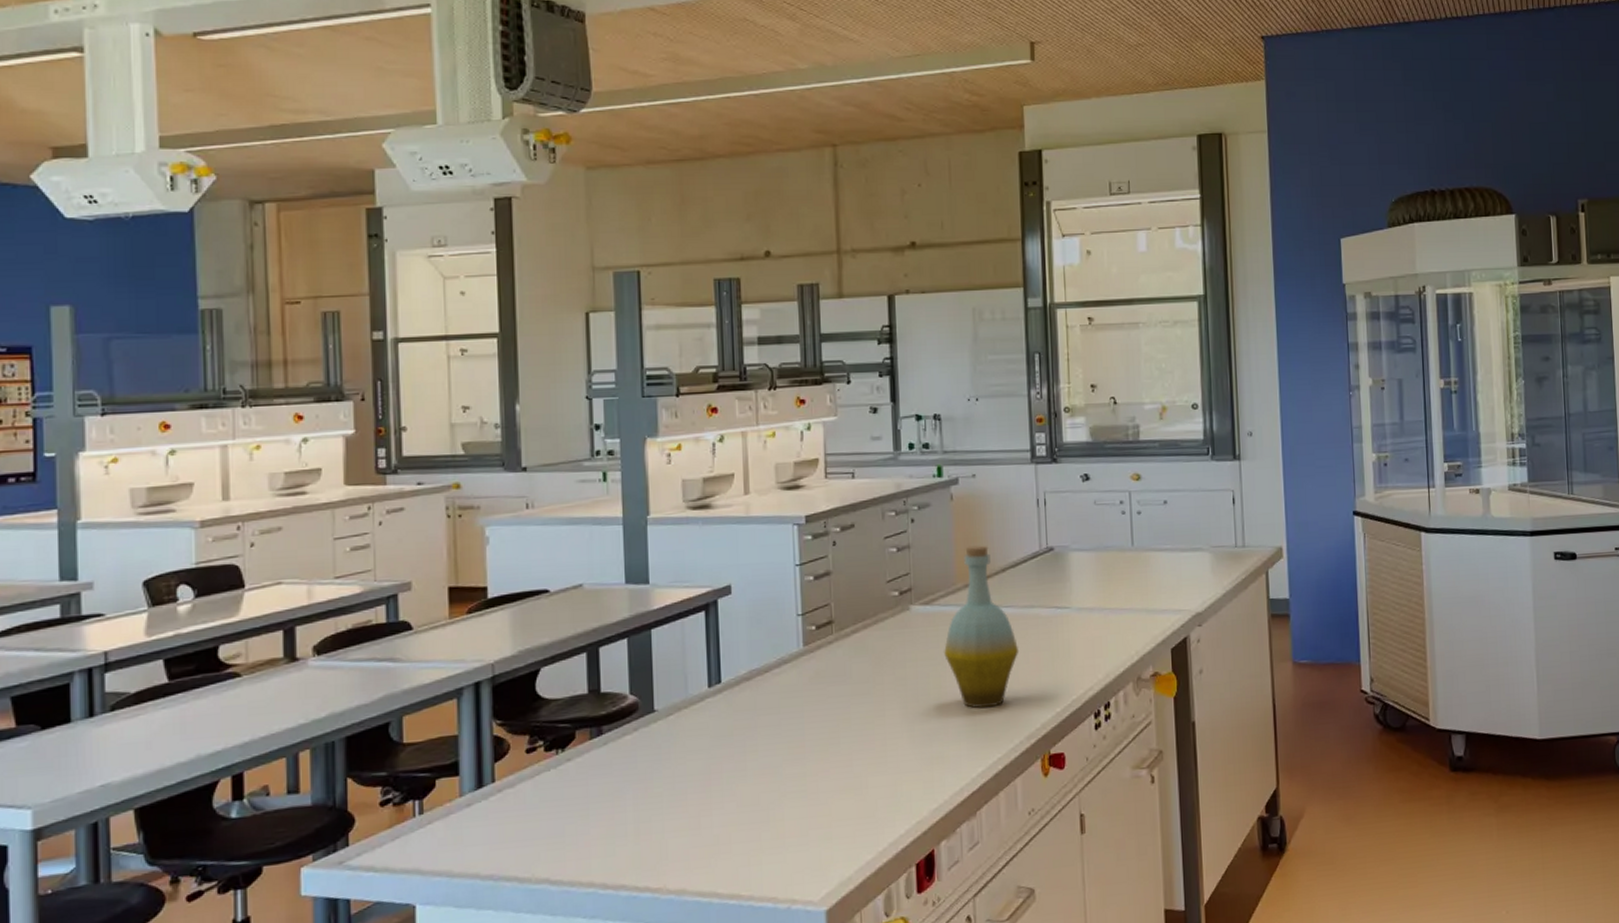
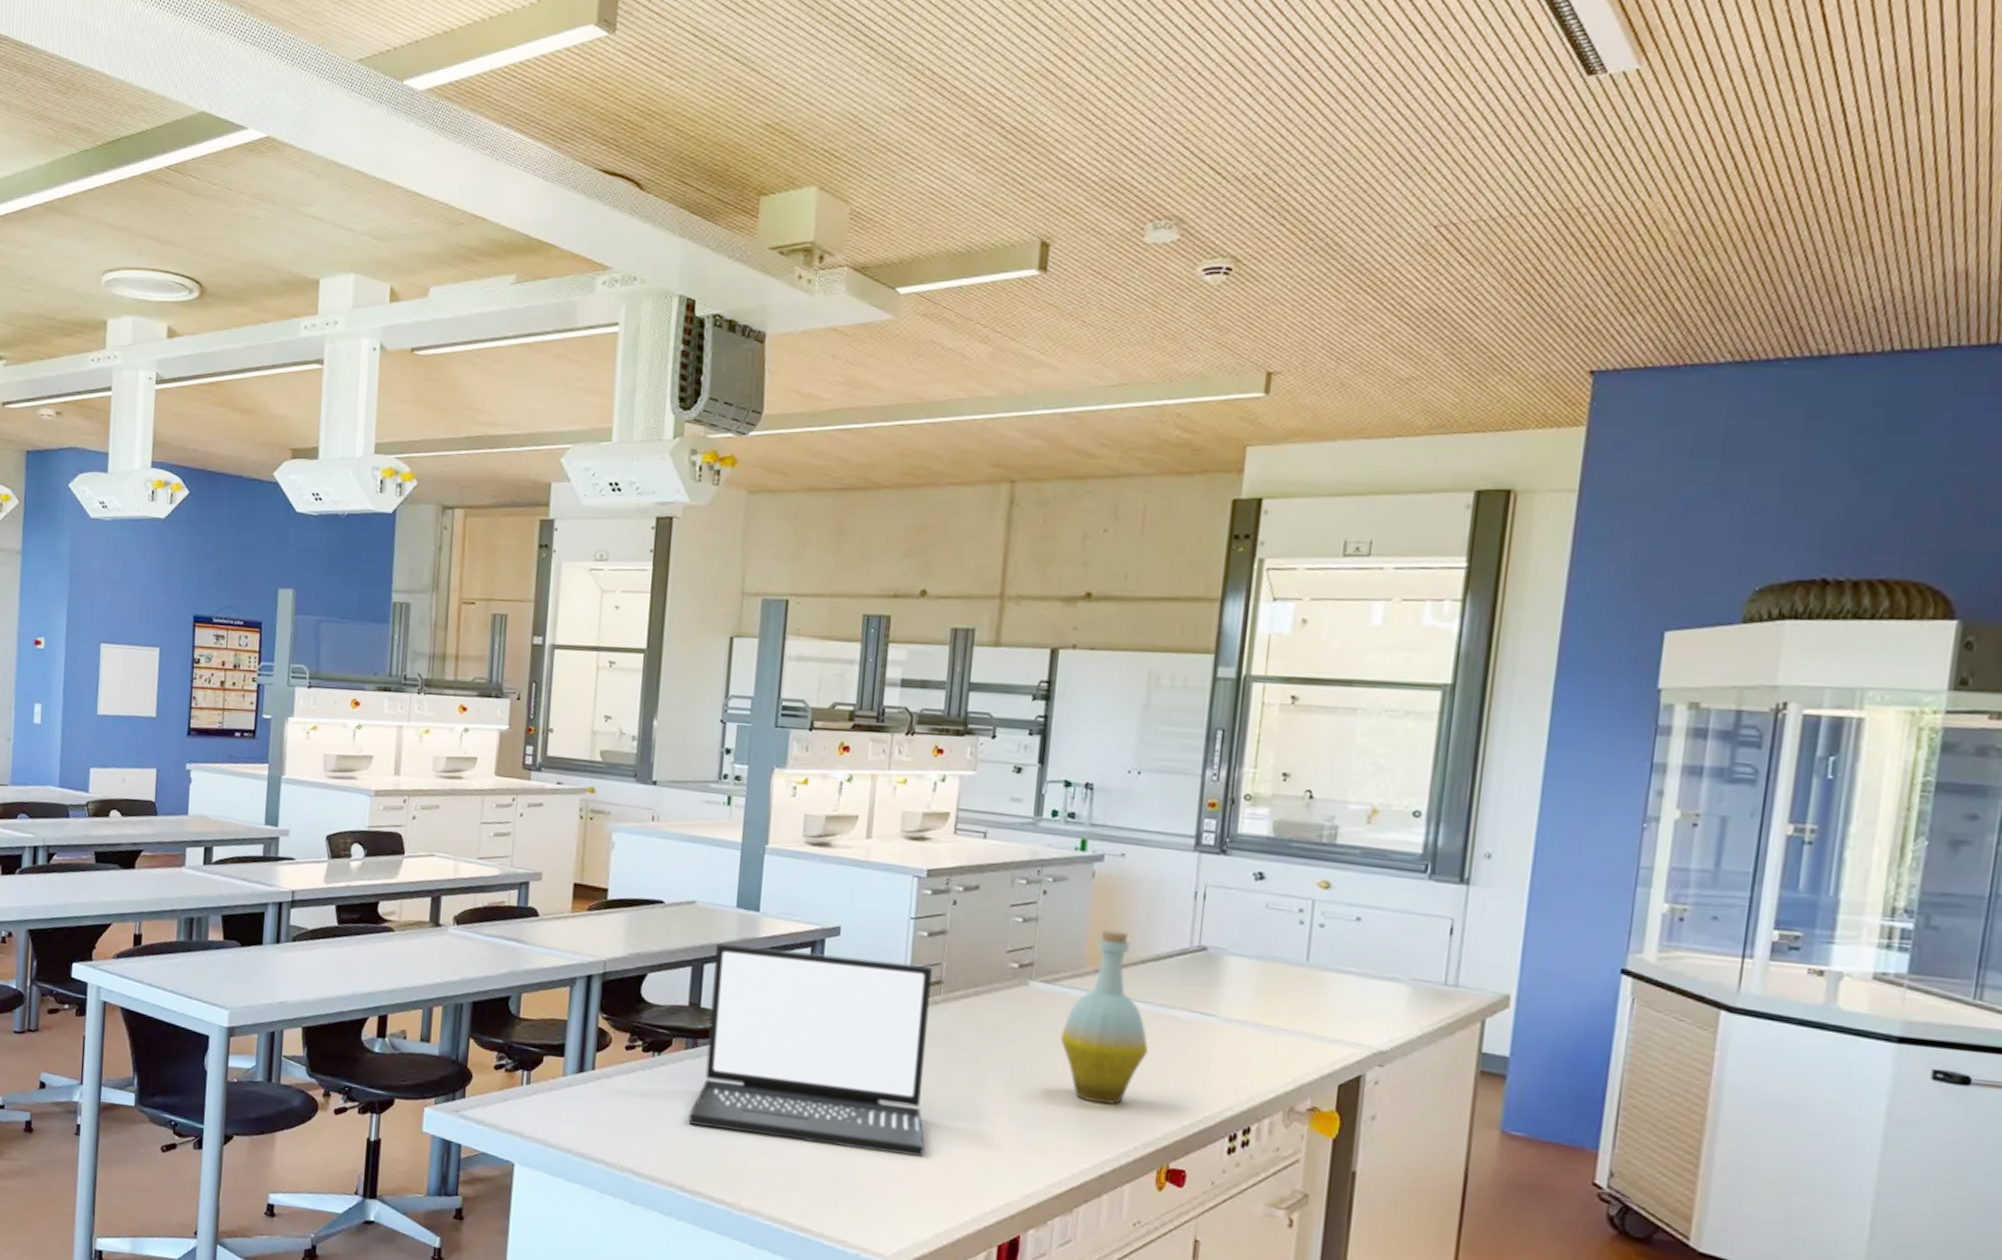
laptop: none [602,608,838,817] -> present [688,943,932,1157]

